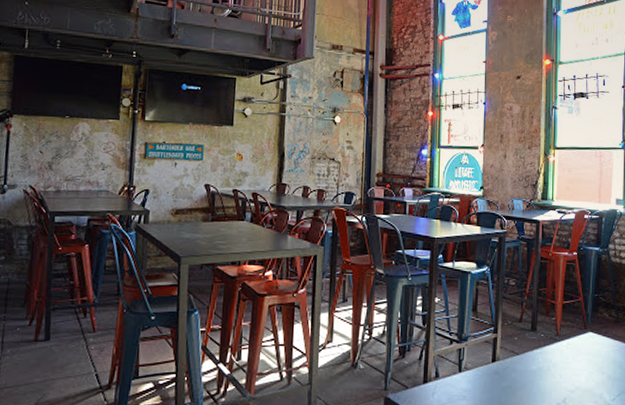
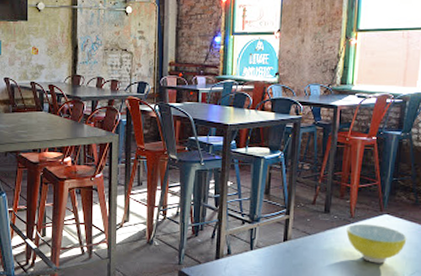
bowl: none [553,342,611,385] -> present [346,223,407,264]

